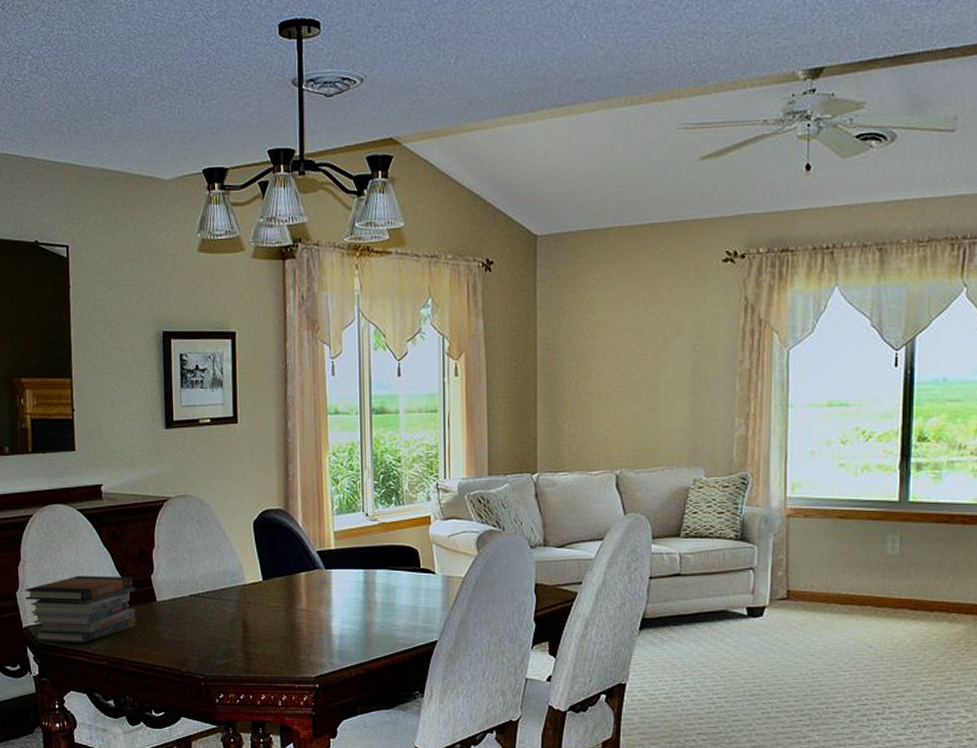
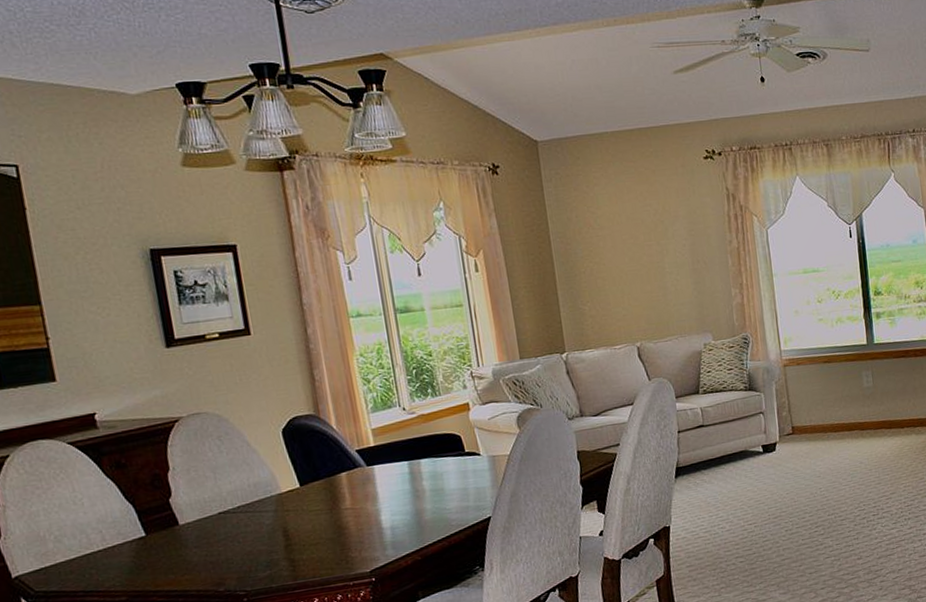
book stack: present [24,575,136,643] -> none [10,504,158,590]

